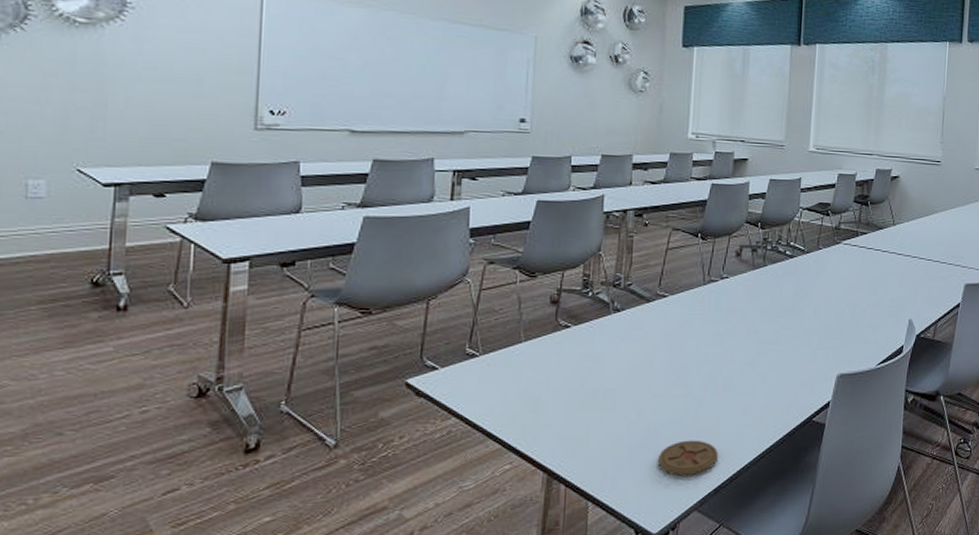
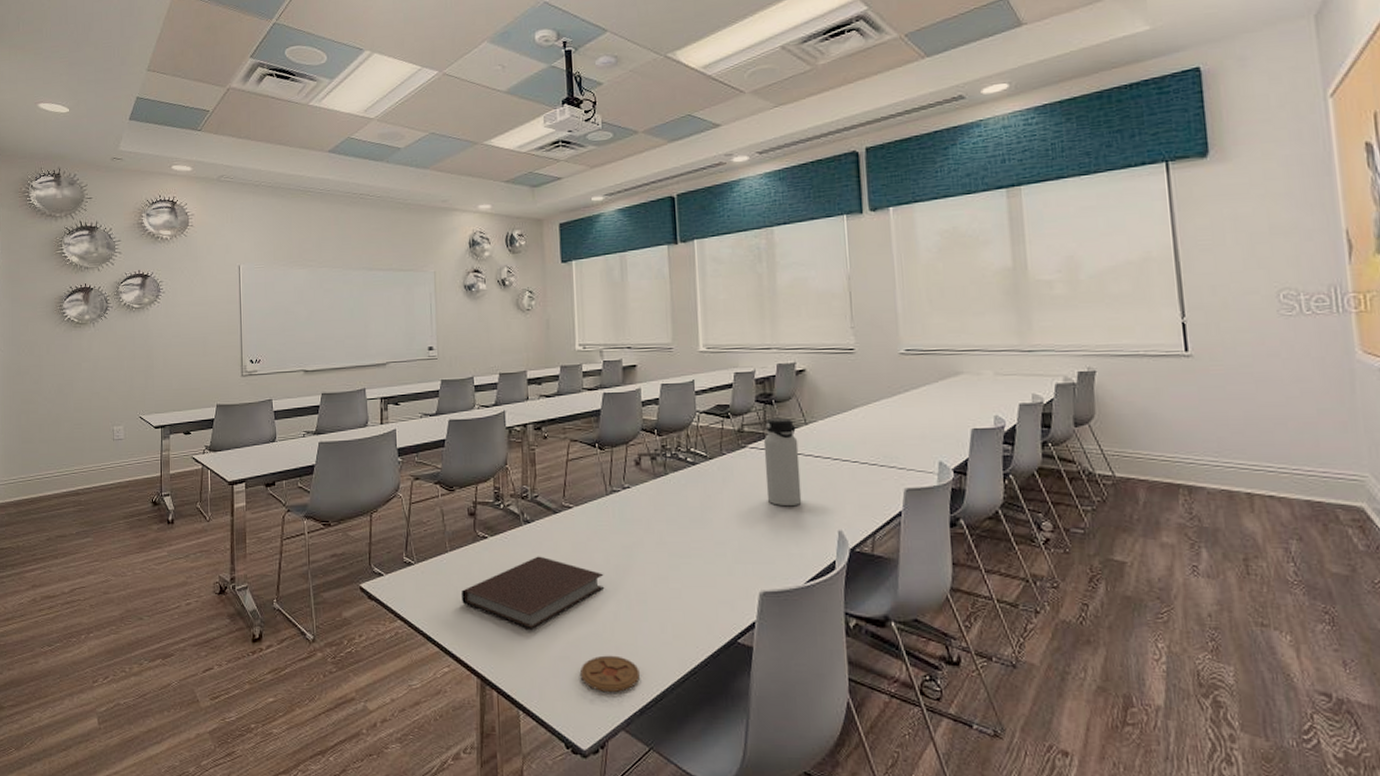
notebook: none [534,345,693,421] -> present [462,556,605,631]
water bottle: none [853,217,886,297] -> present [763,417,802,505]

